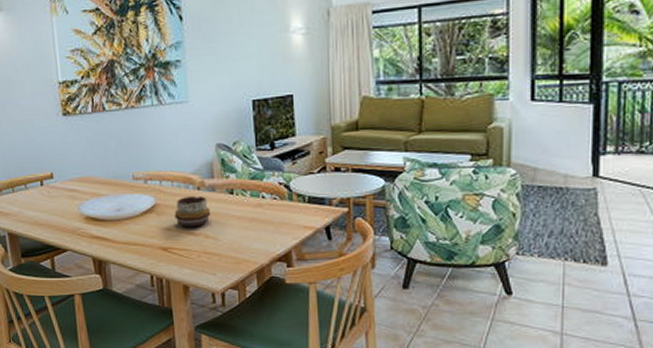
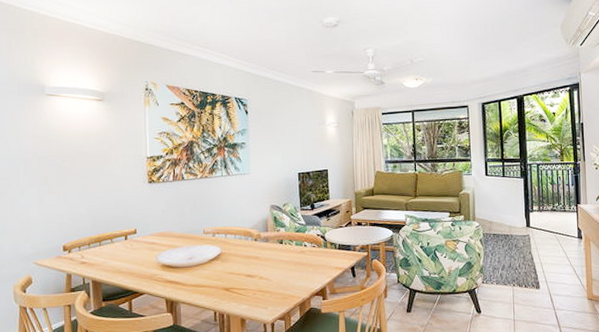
decorative bowl: present [174,196,211,227] -> none [236,246,265,271]

